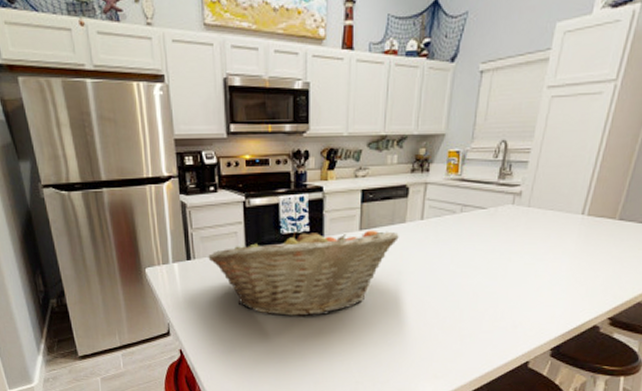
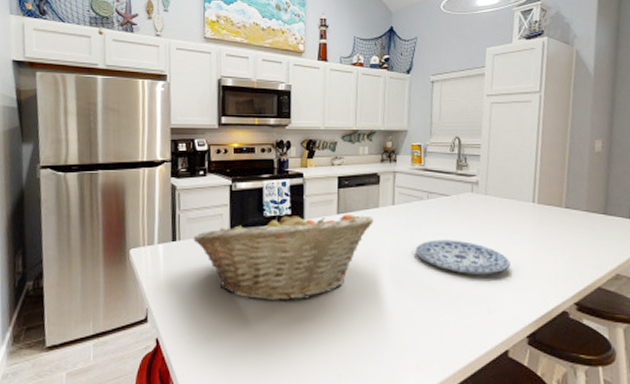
plate: none [442,255,545,290] -> present [416,240,511,274]

